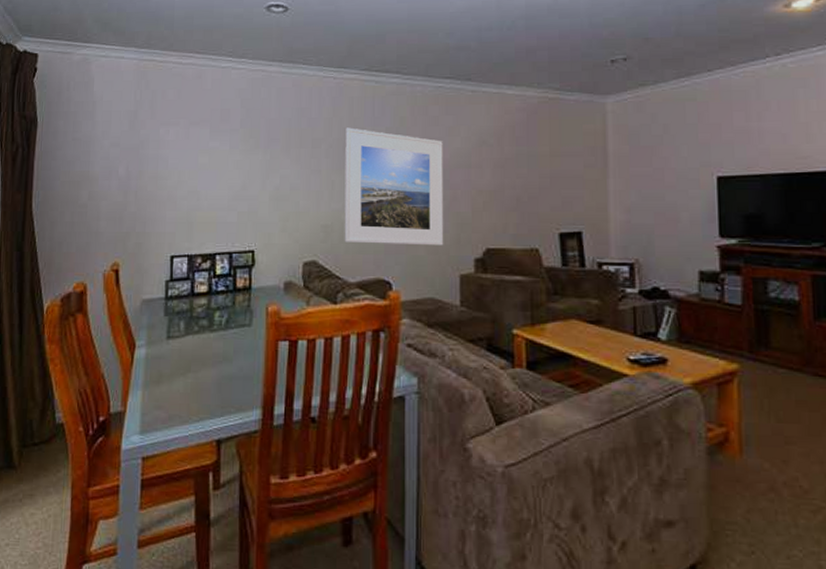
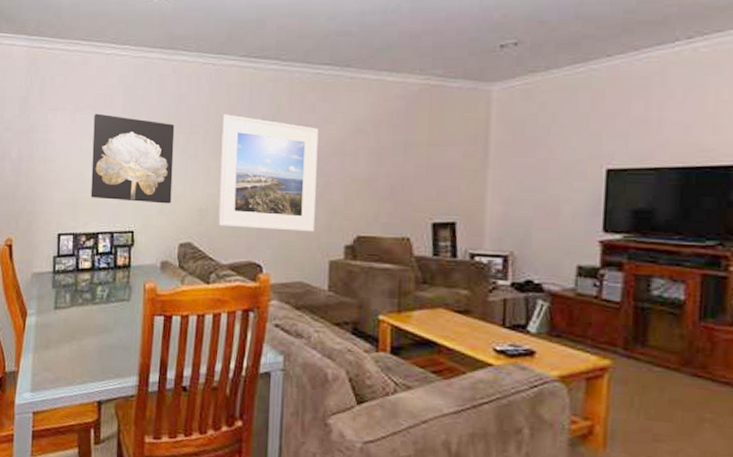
wall art: none [207,128,296,221] -> present [91,113,175,204]

